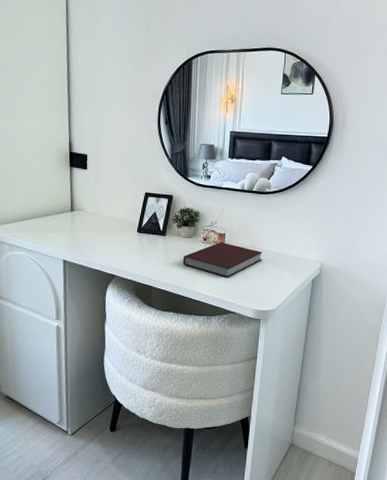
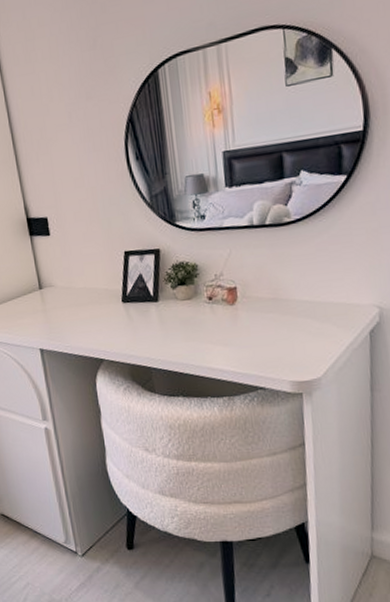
notebook: present [183,242,262,278] -> none [185,298,293,344]

